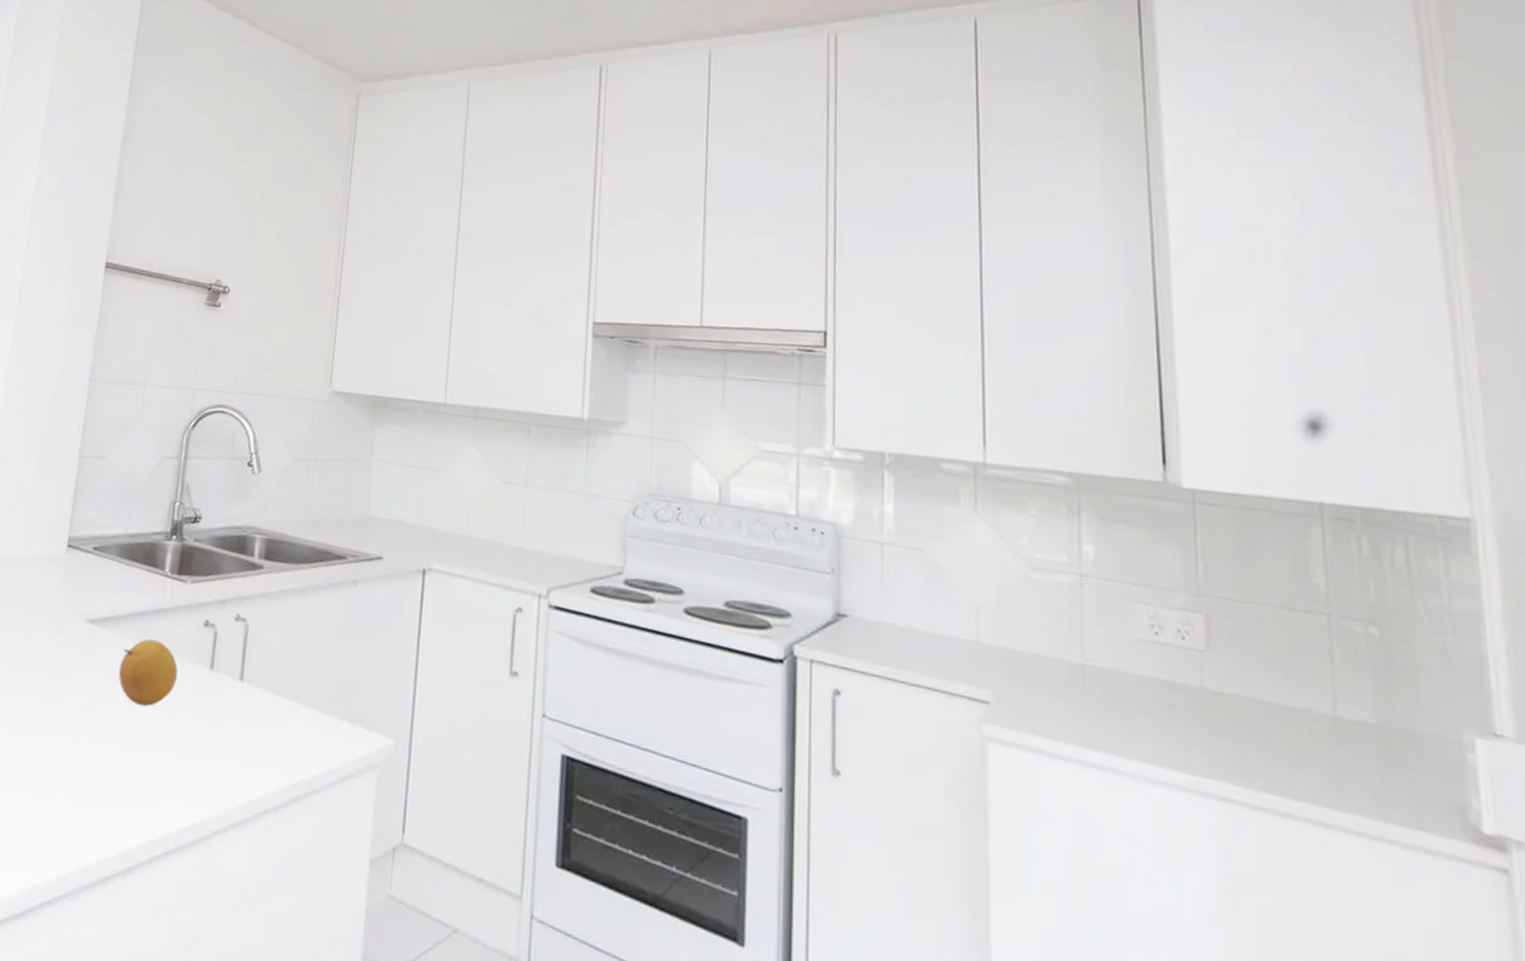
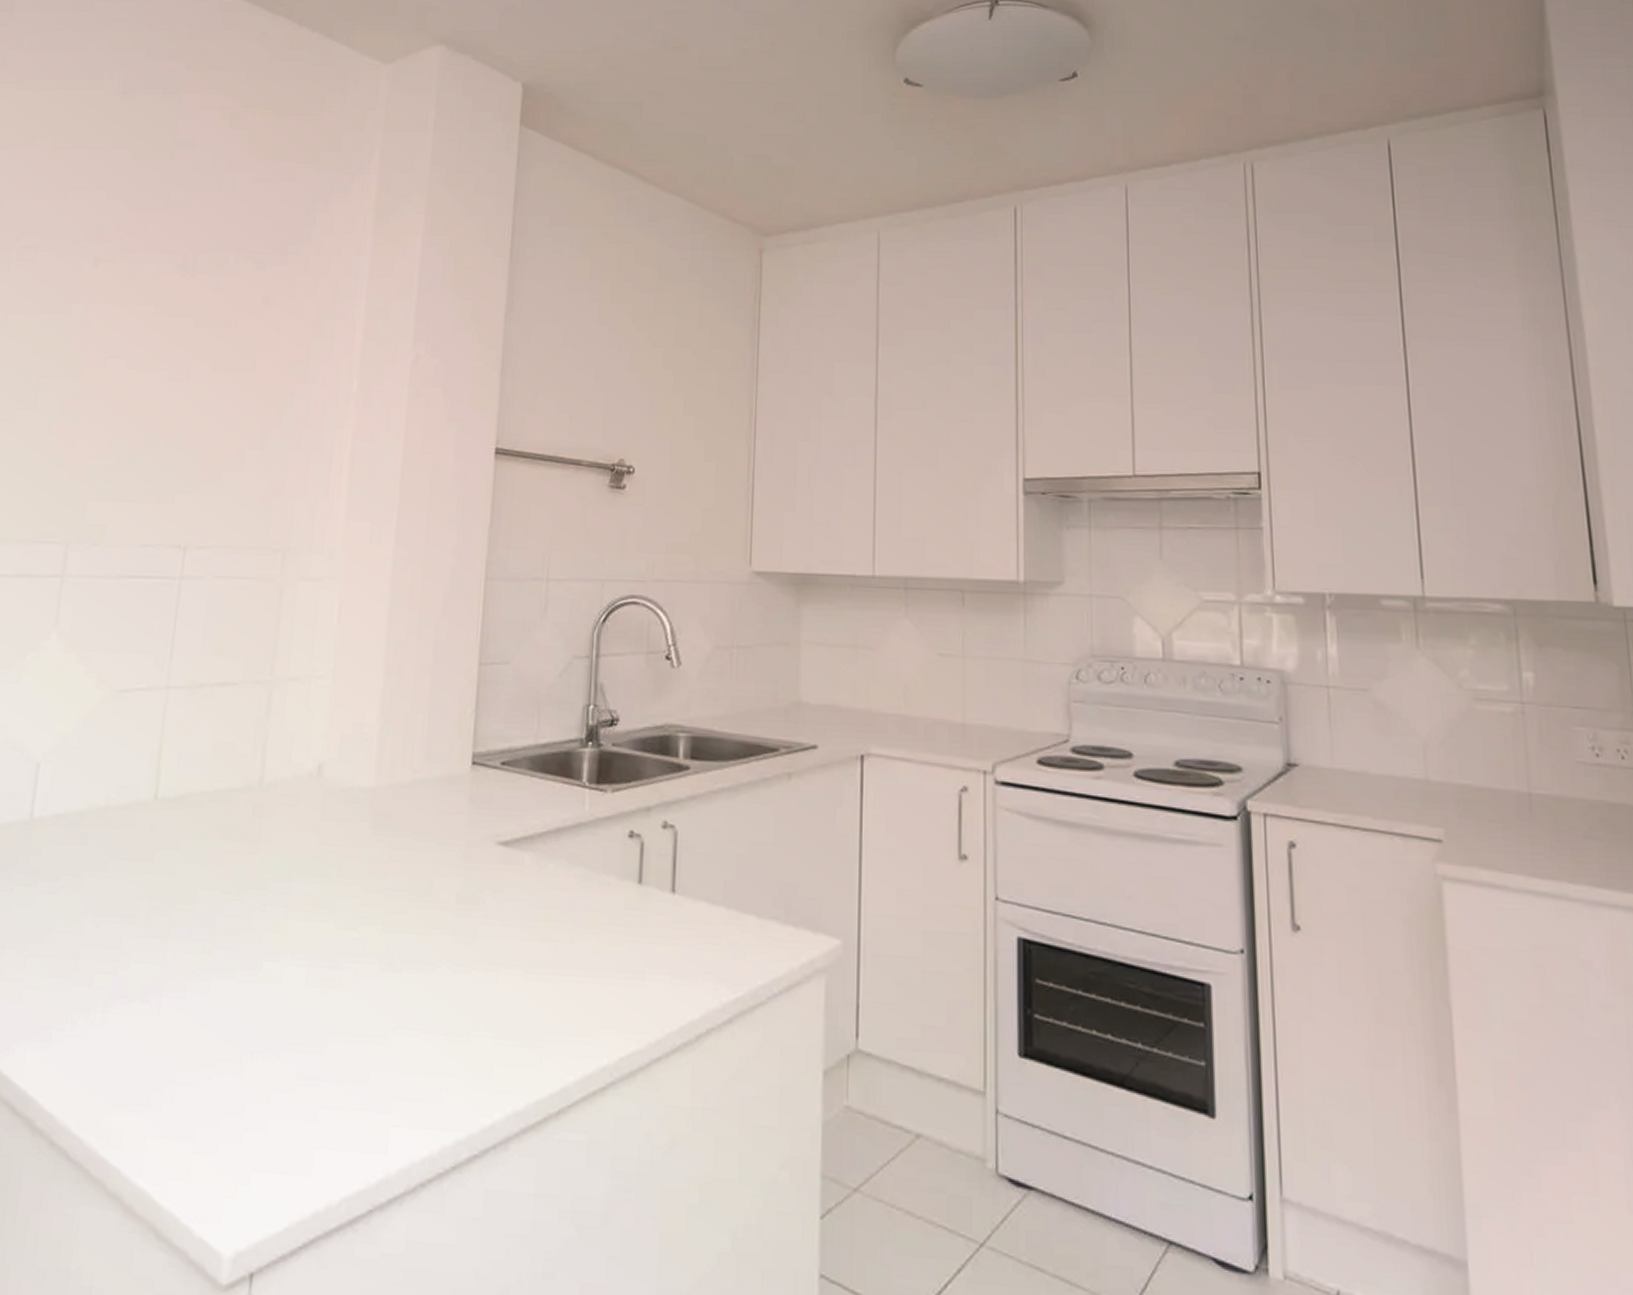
fruit: present [118,639,178,706] -> none [537,857,604,930]

